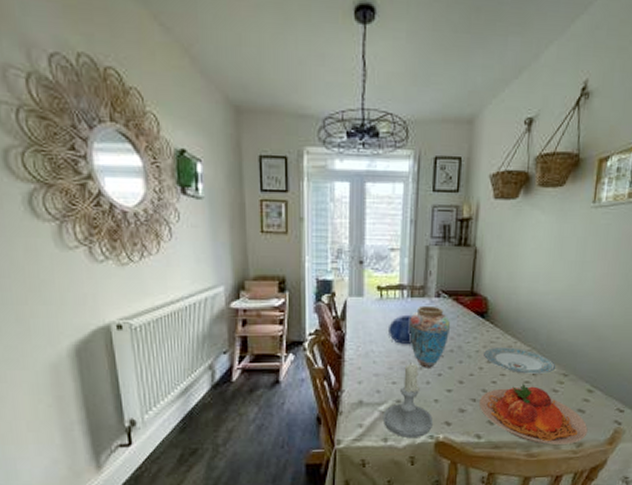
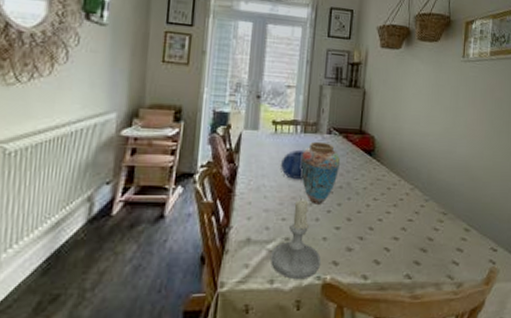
plate: present [479,384,588,445] -> none [366,222,466,285]
plate: present [484,347,556,374] -> none [371,185,436,212]

